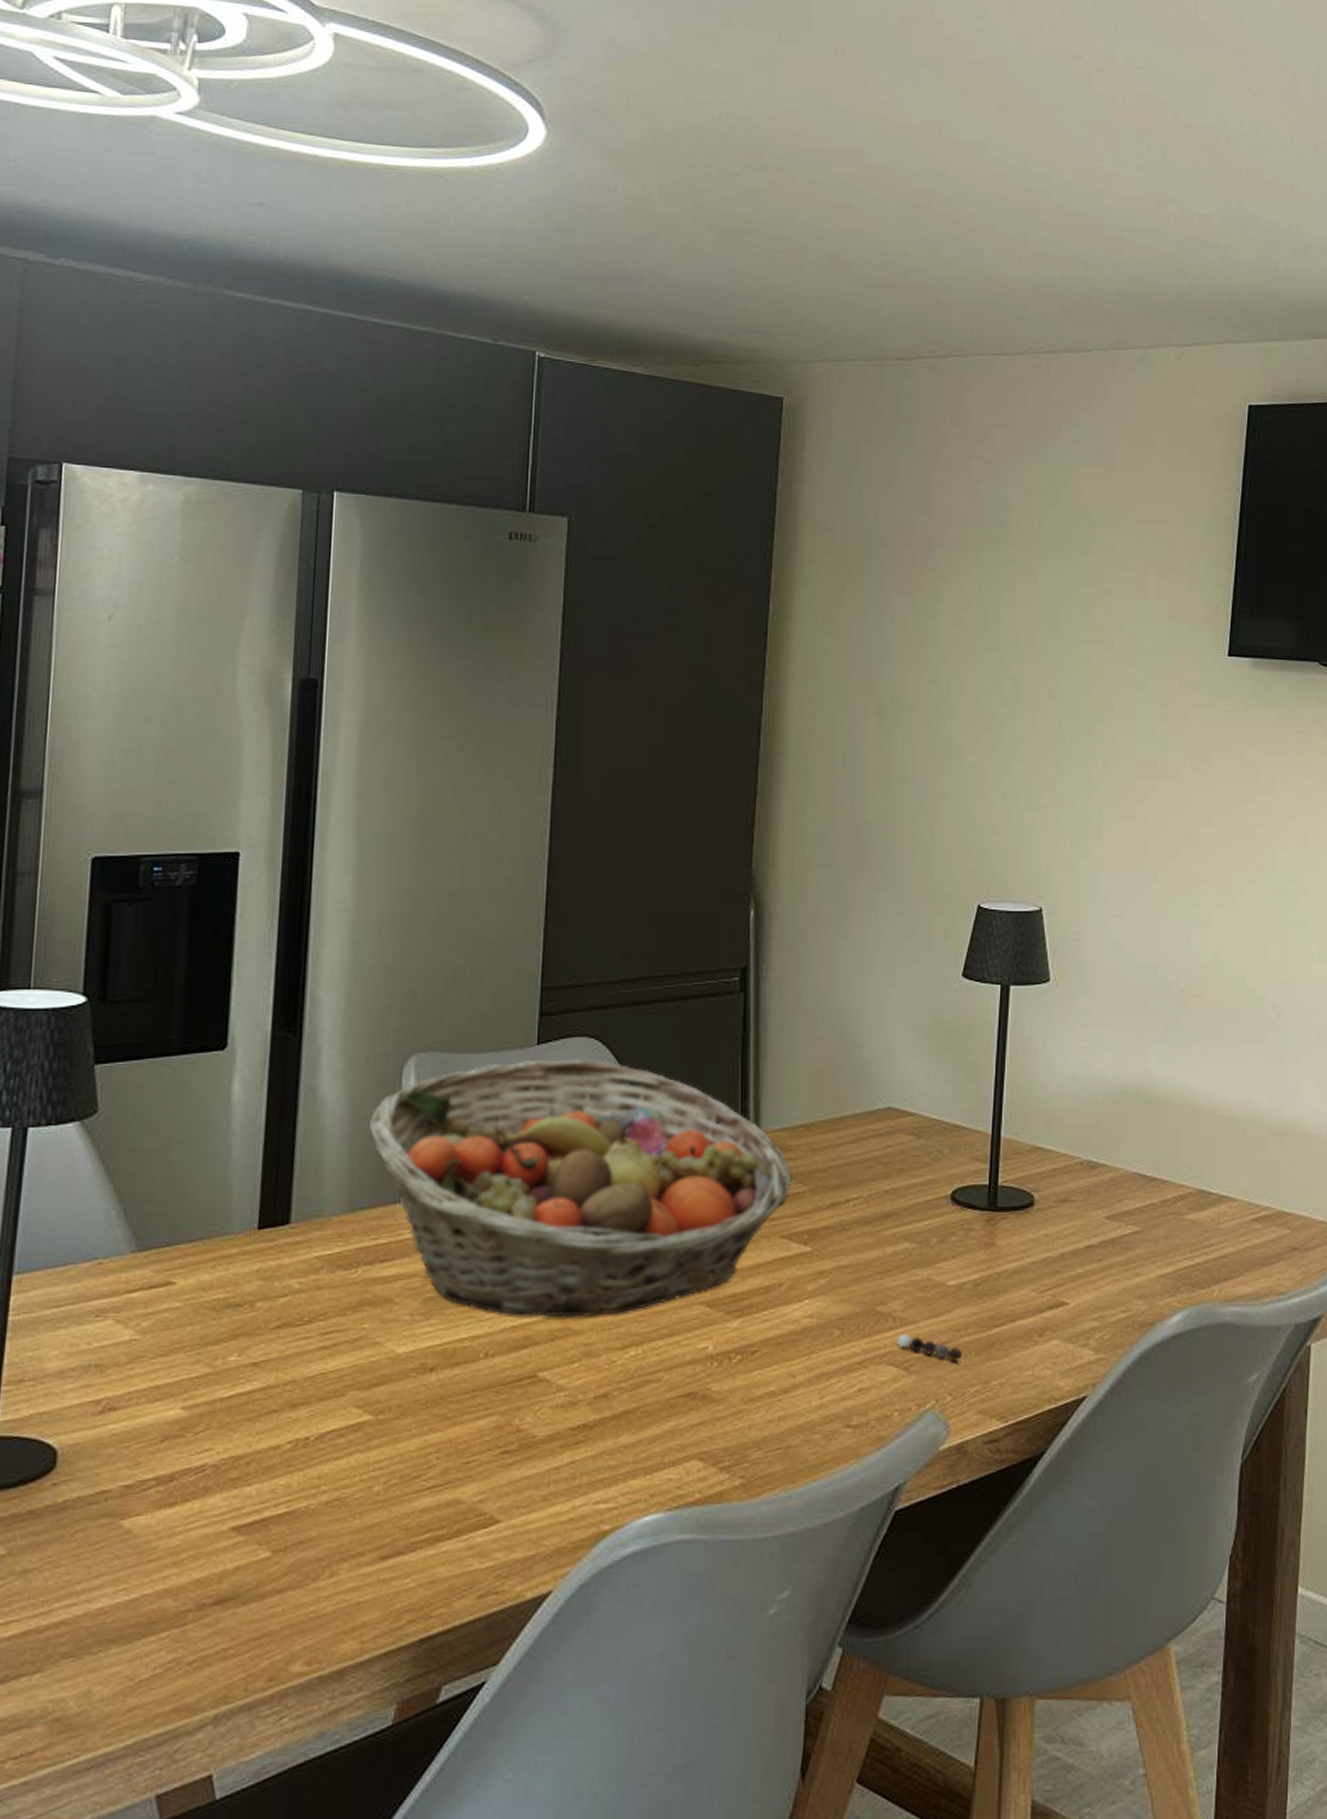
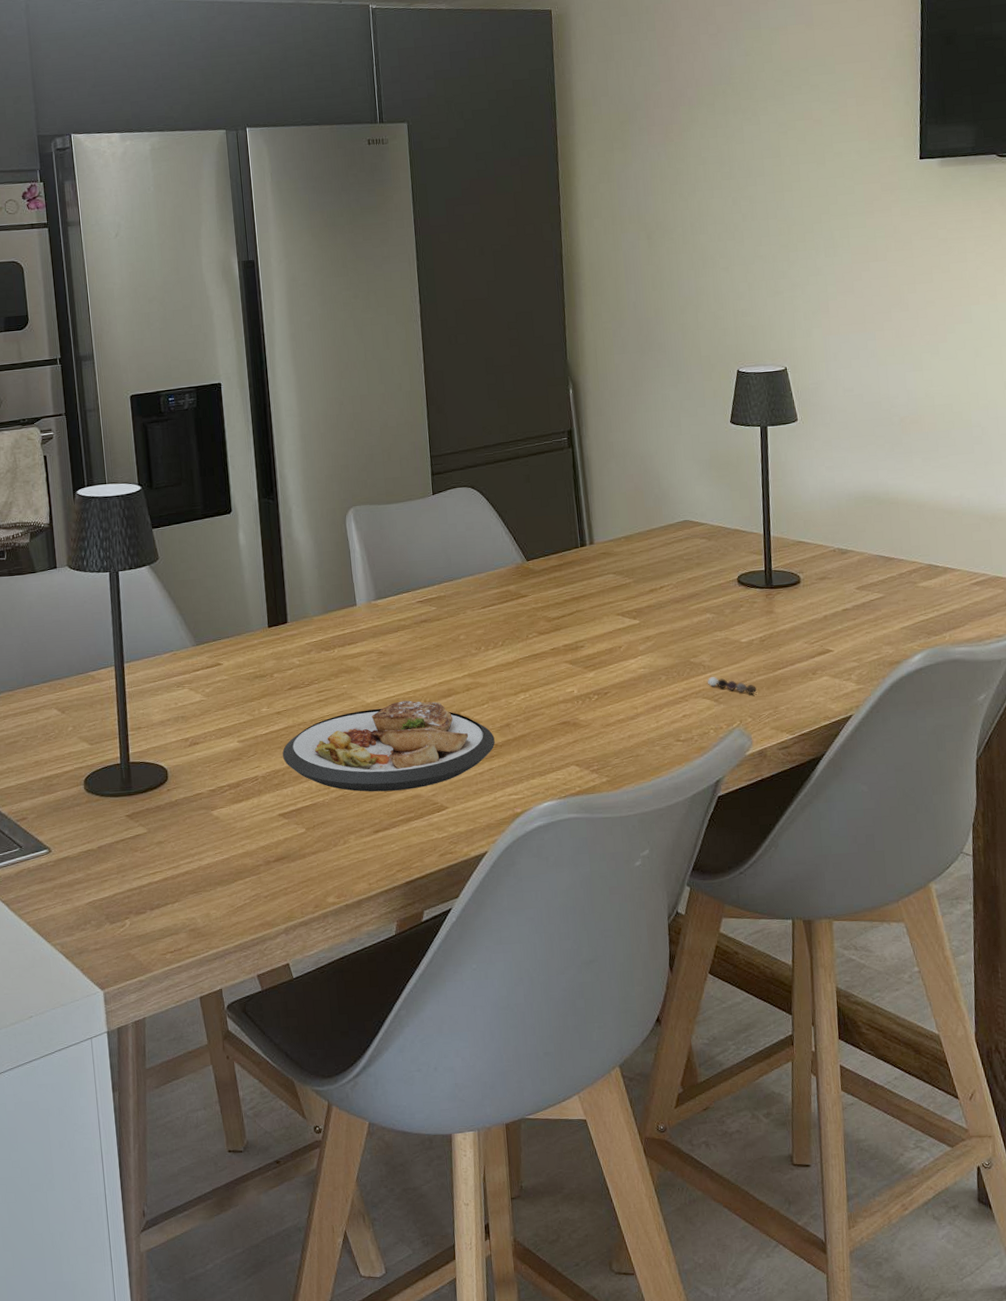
plate: none [252,1352,584,1494] -> present [282,700,495,792]
fruit basket: present [368,1059,792,1318] -> none [328,502,620,676]

